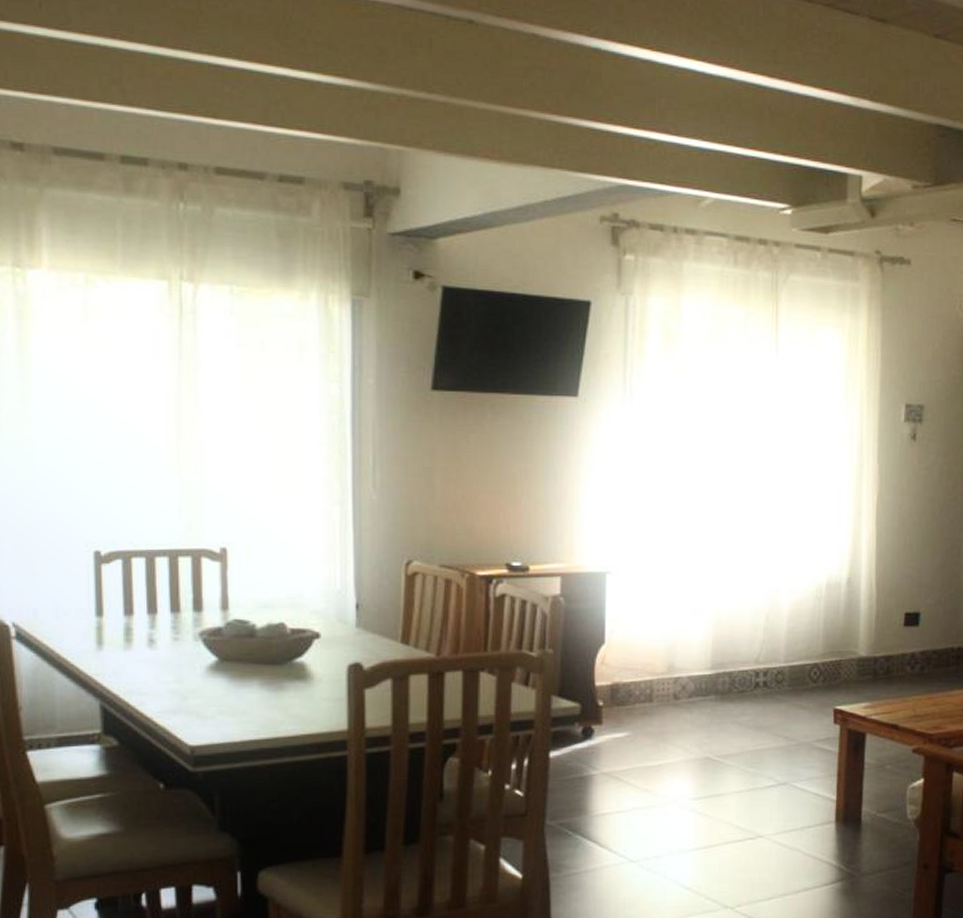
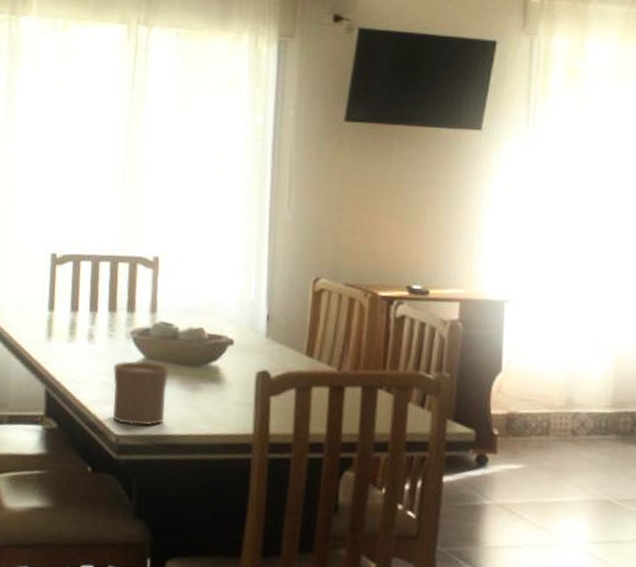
cup: none [182,663,248,734] -> present [113,361,169,426]

